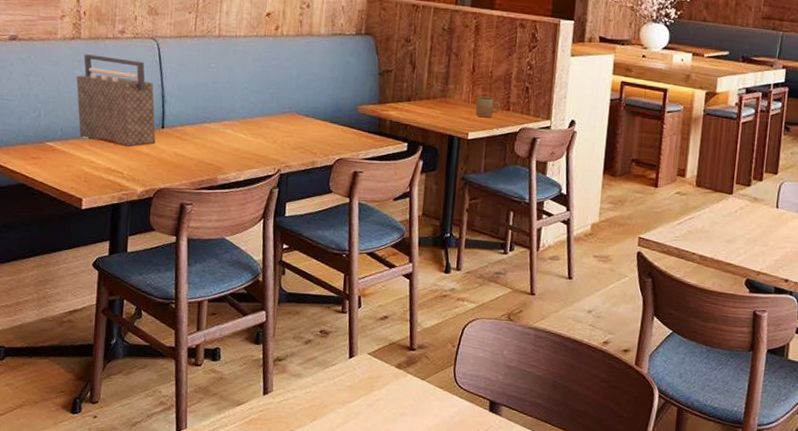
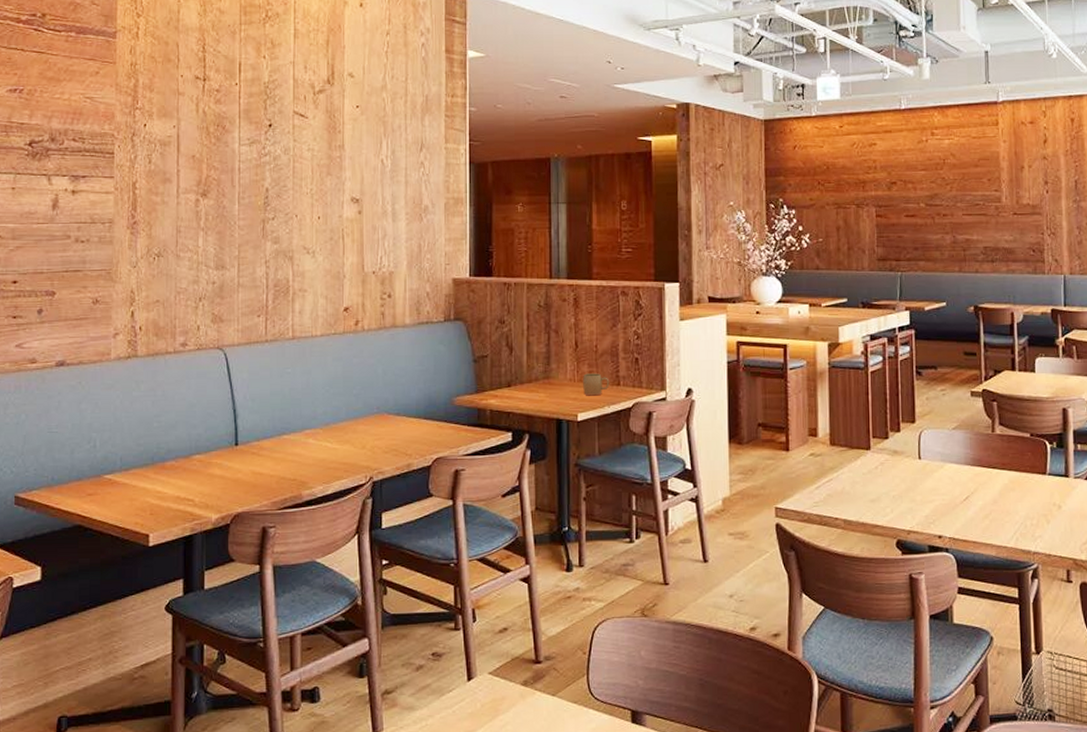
handbag: present [76,54,156,148] -> none [134,372,229,471]

